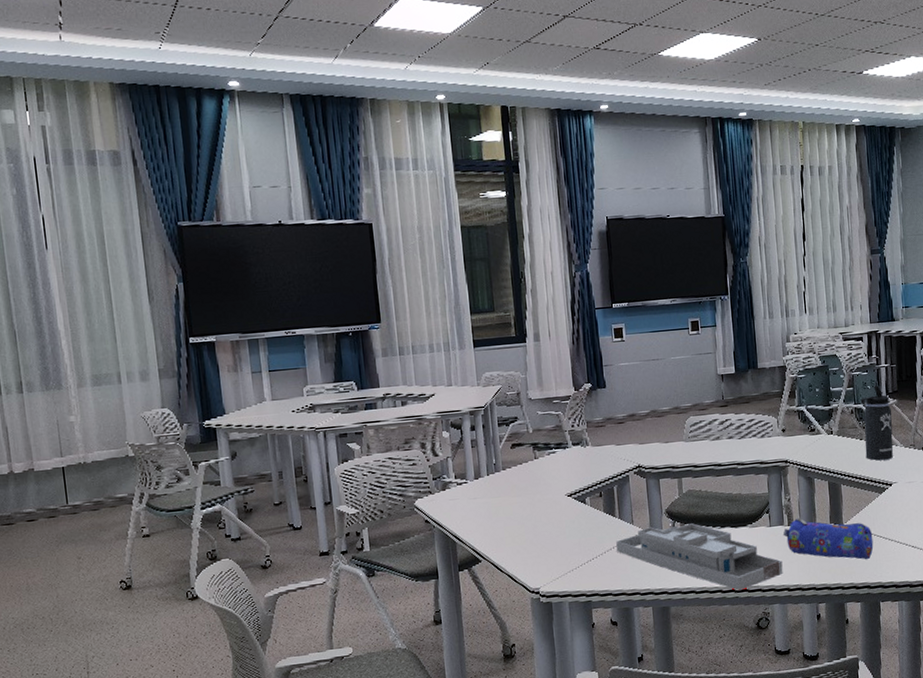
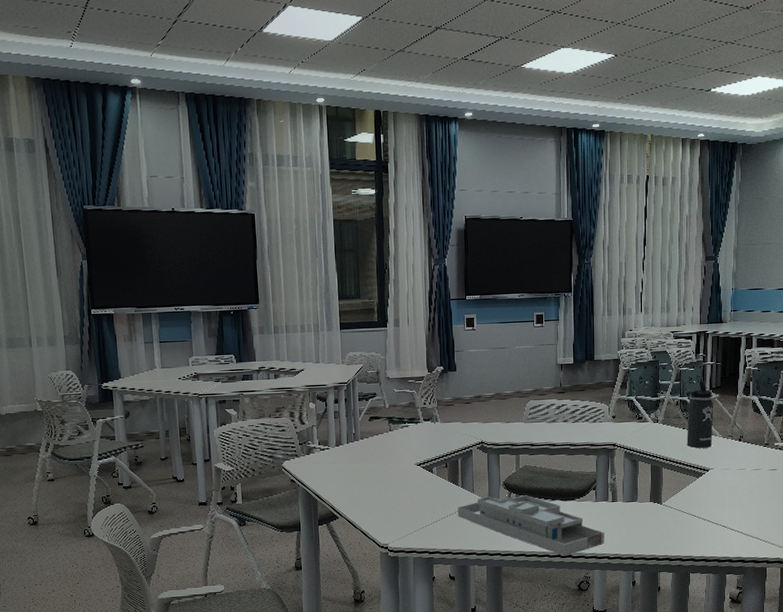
pencil case: present [782,517,874,560] -> none [607,495,688,536]

